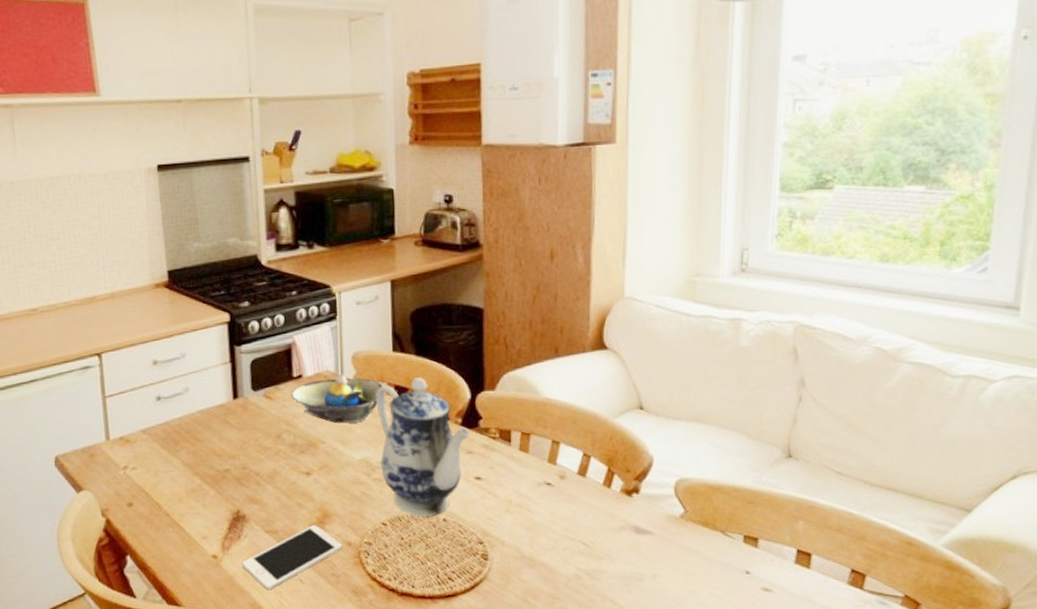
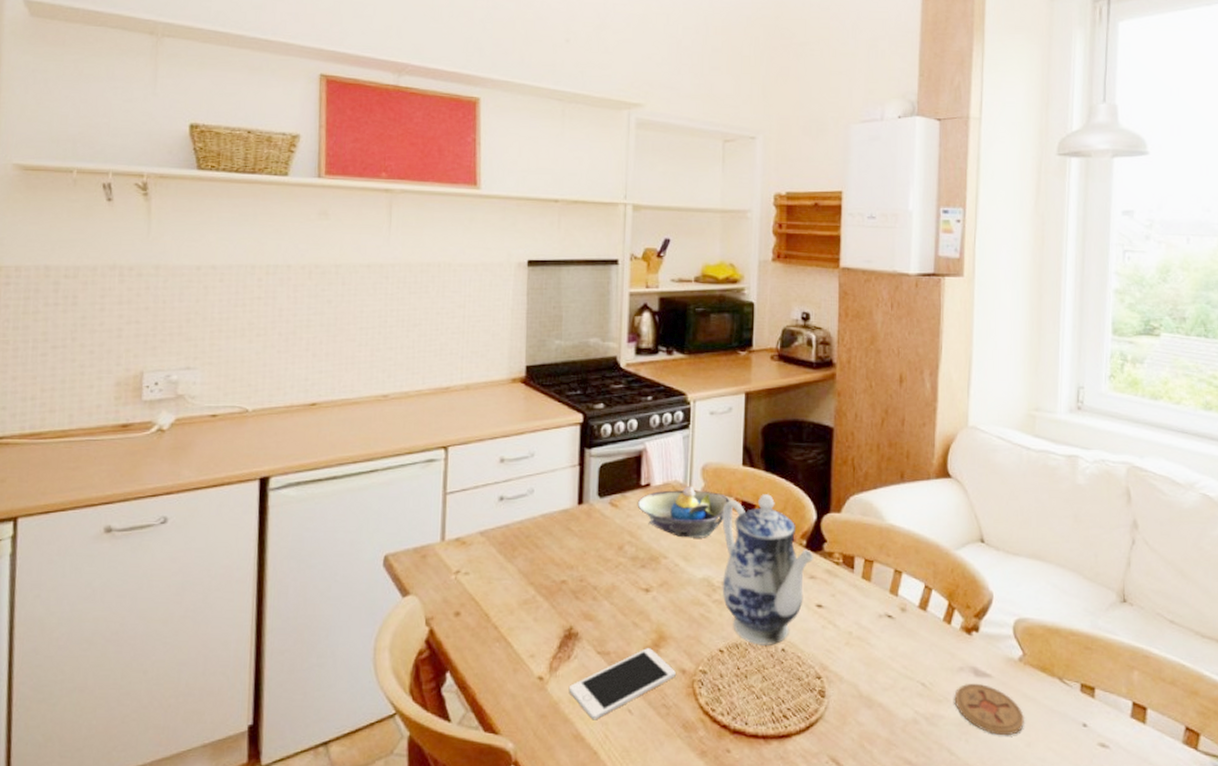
coaster: none [616,540,686,585] -> present [954,683,1024,735]

